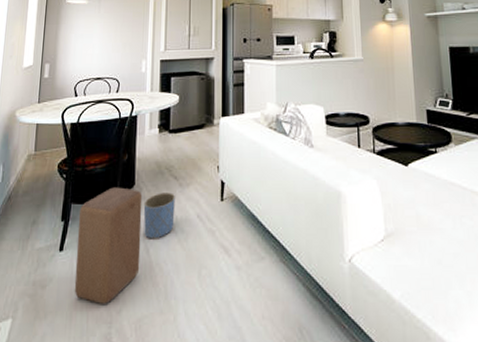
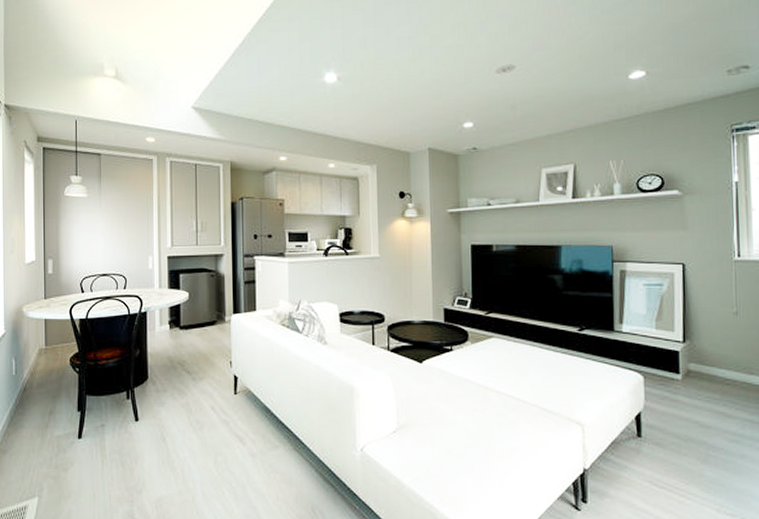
stool: present [74,187,143,304] -> none [94,380,157,486]
planter: present [143,193,175,239] -> none [158,386,189,429]

